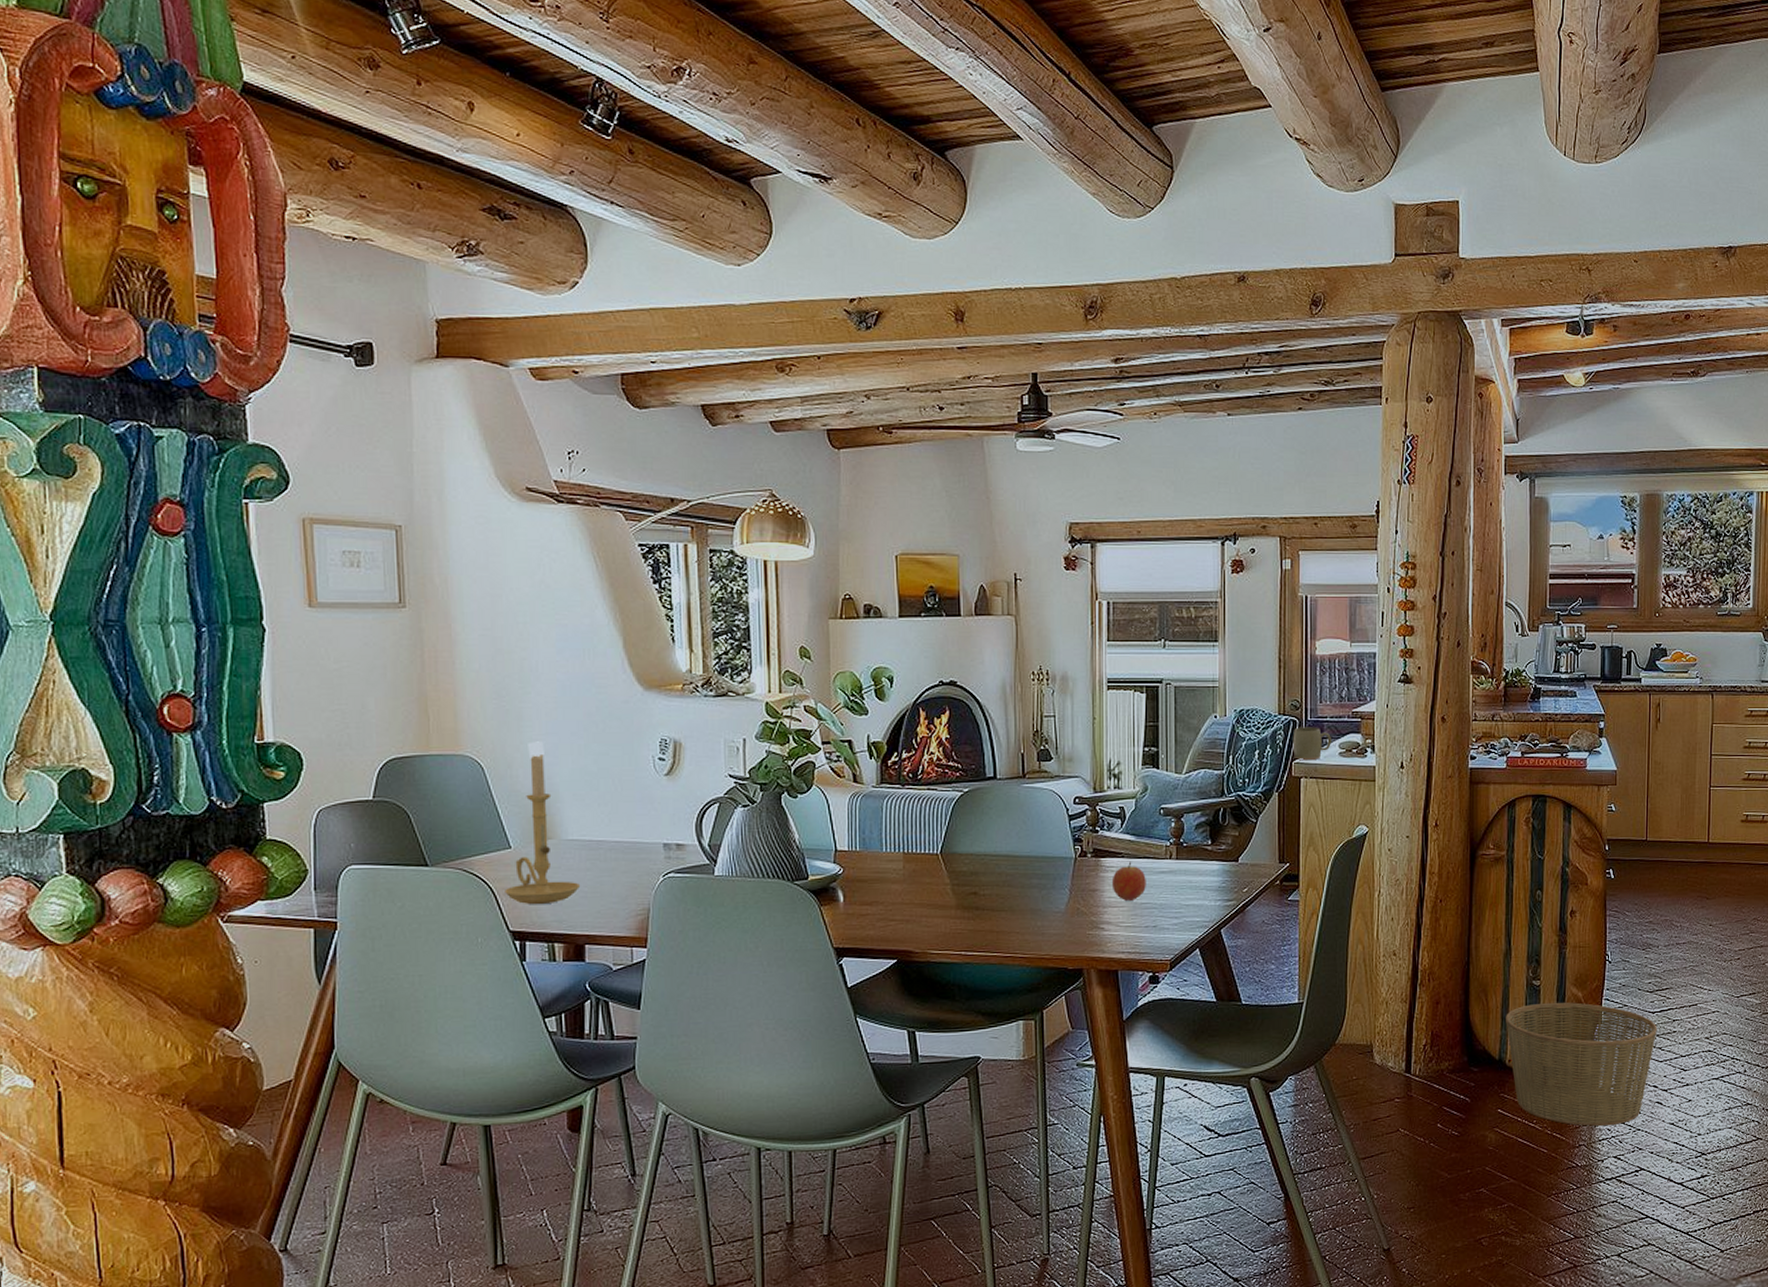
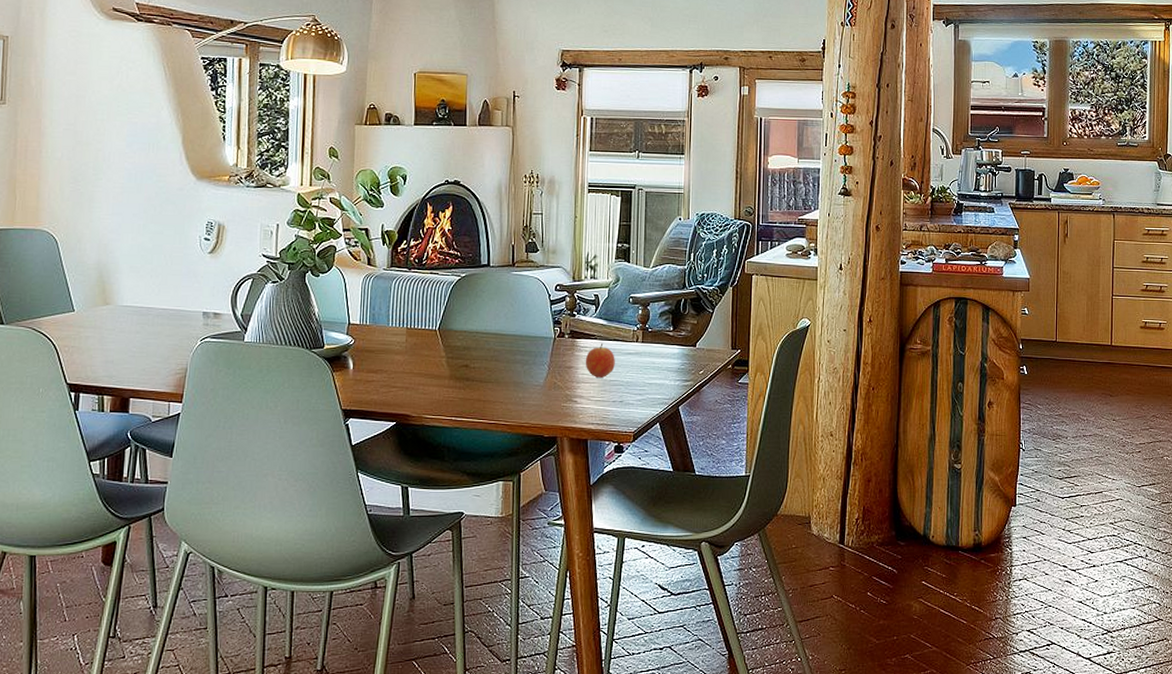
candle holder: present [505,741,581,905] -> none [66,220,131,362]
mug: present [1293,727,1331,760] -> none [746,230,780,259]
basket: present [1506,1002,1658,1126] -> none [930,484,1067,602]

